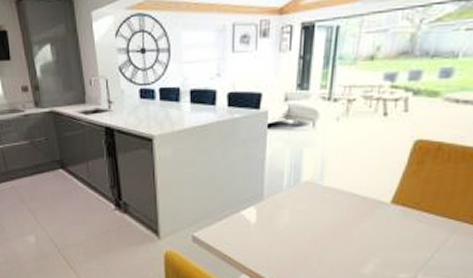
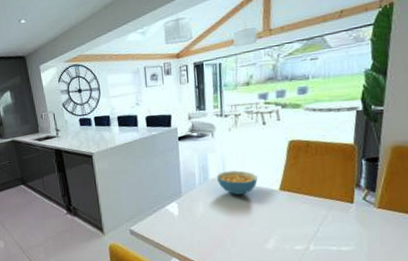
cereal bowl: none [311,173,365,206] -> present [216,170,258,196]

